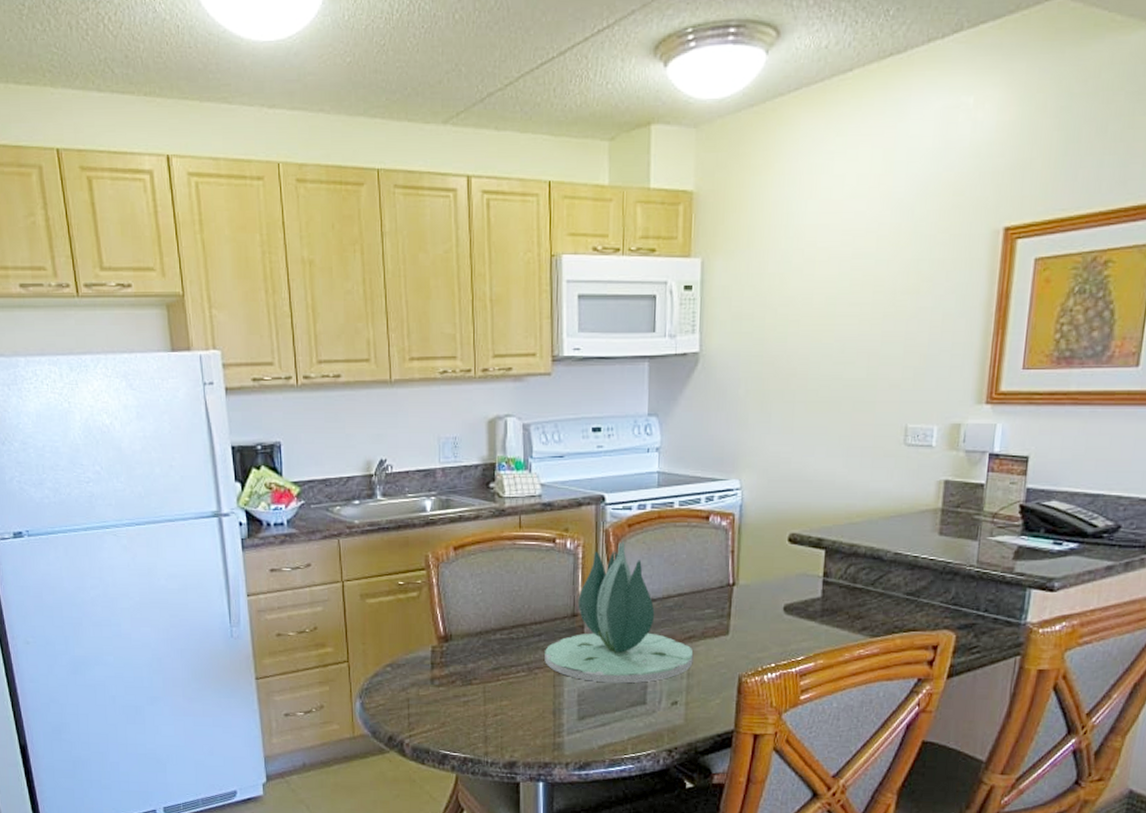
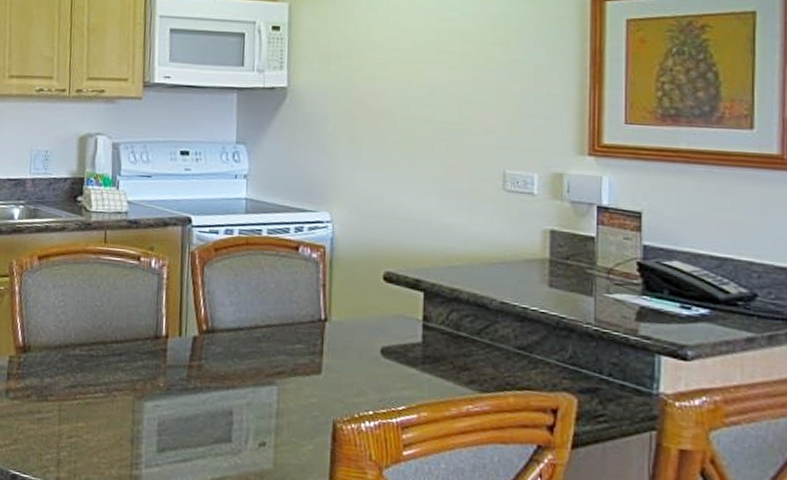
succulent plant: present [545,541,694,683] -> none [124,264,283,417]

